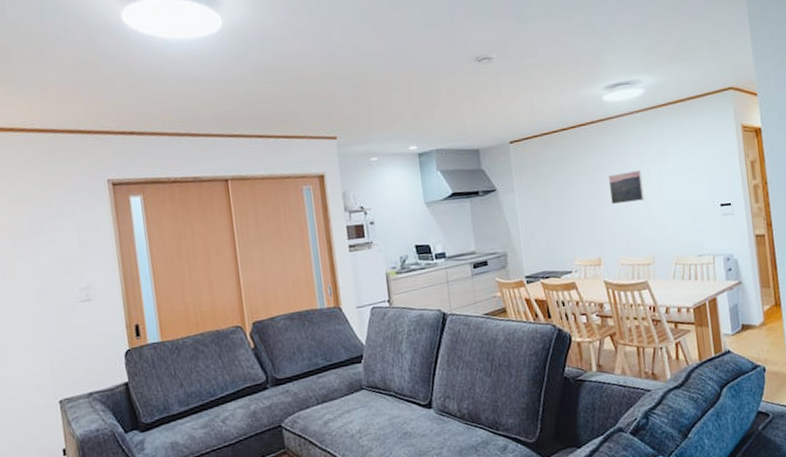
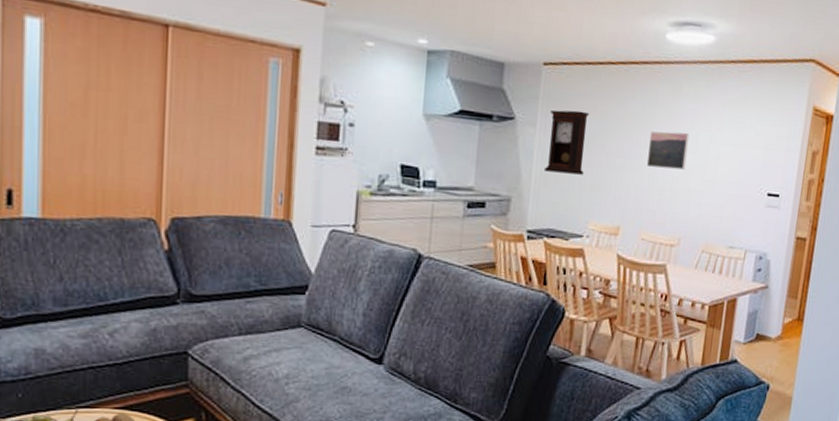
pendulum clock: none [523,172,561,226] -> present [543,109,590,175]

